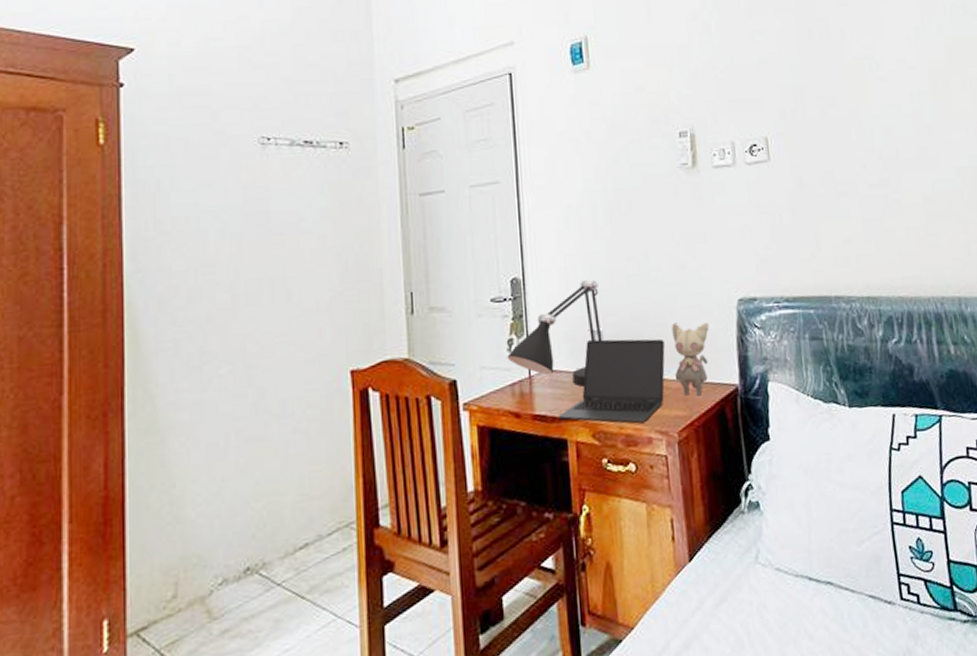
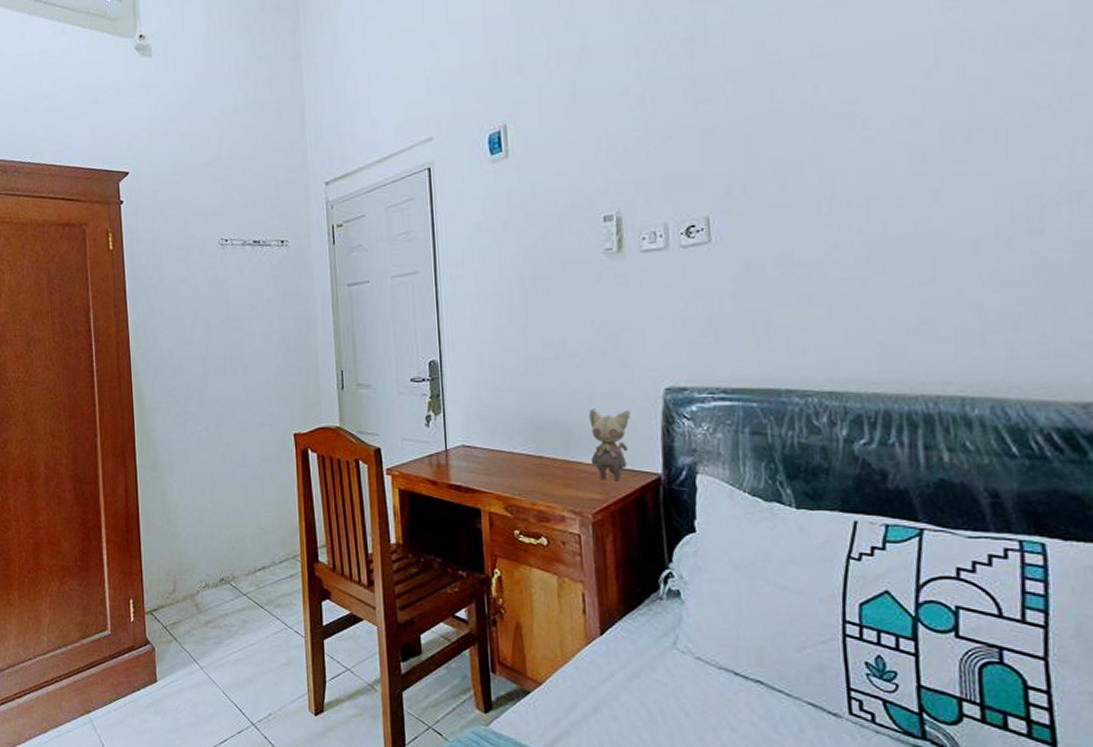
desk lamp: present [507,280,604,387] -> none [425,364,518,463]
laptop: present [558,339,665,425] -> none [472,420,581,502]

